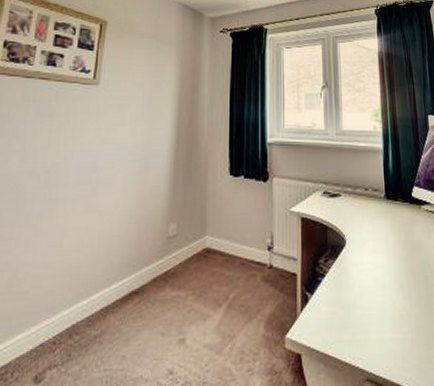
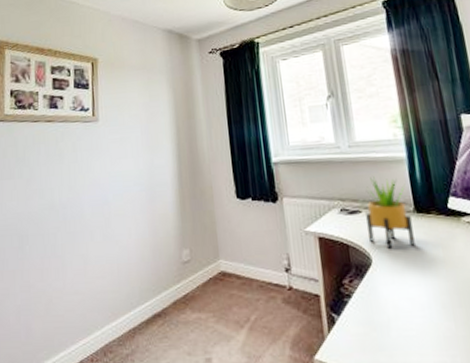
potted plant: none [344,164,383,231] -> present [366,177,415,249]

